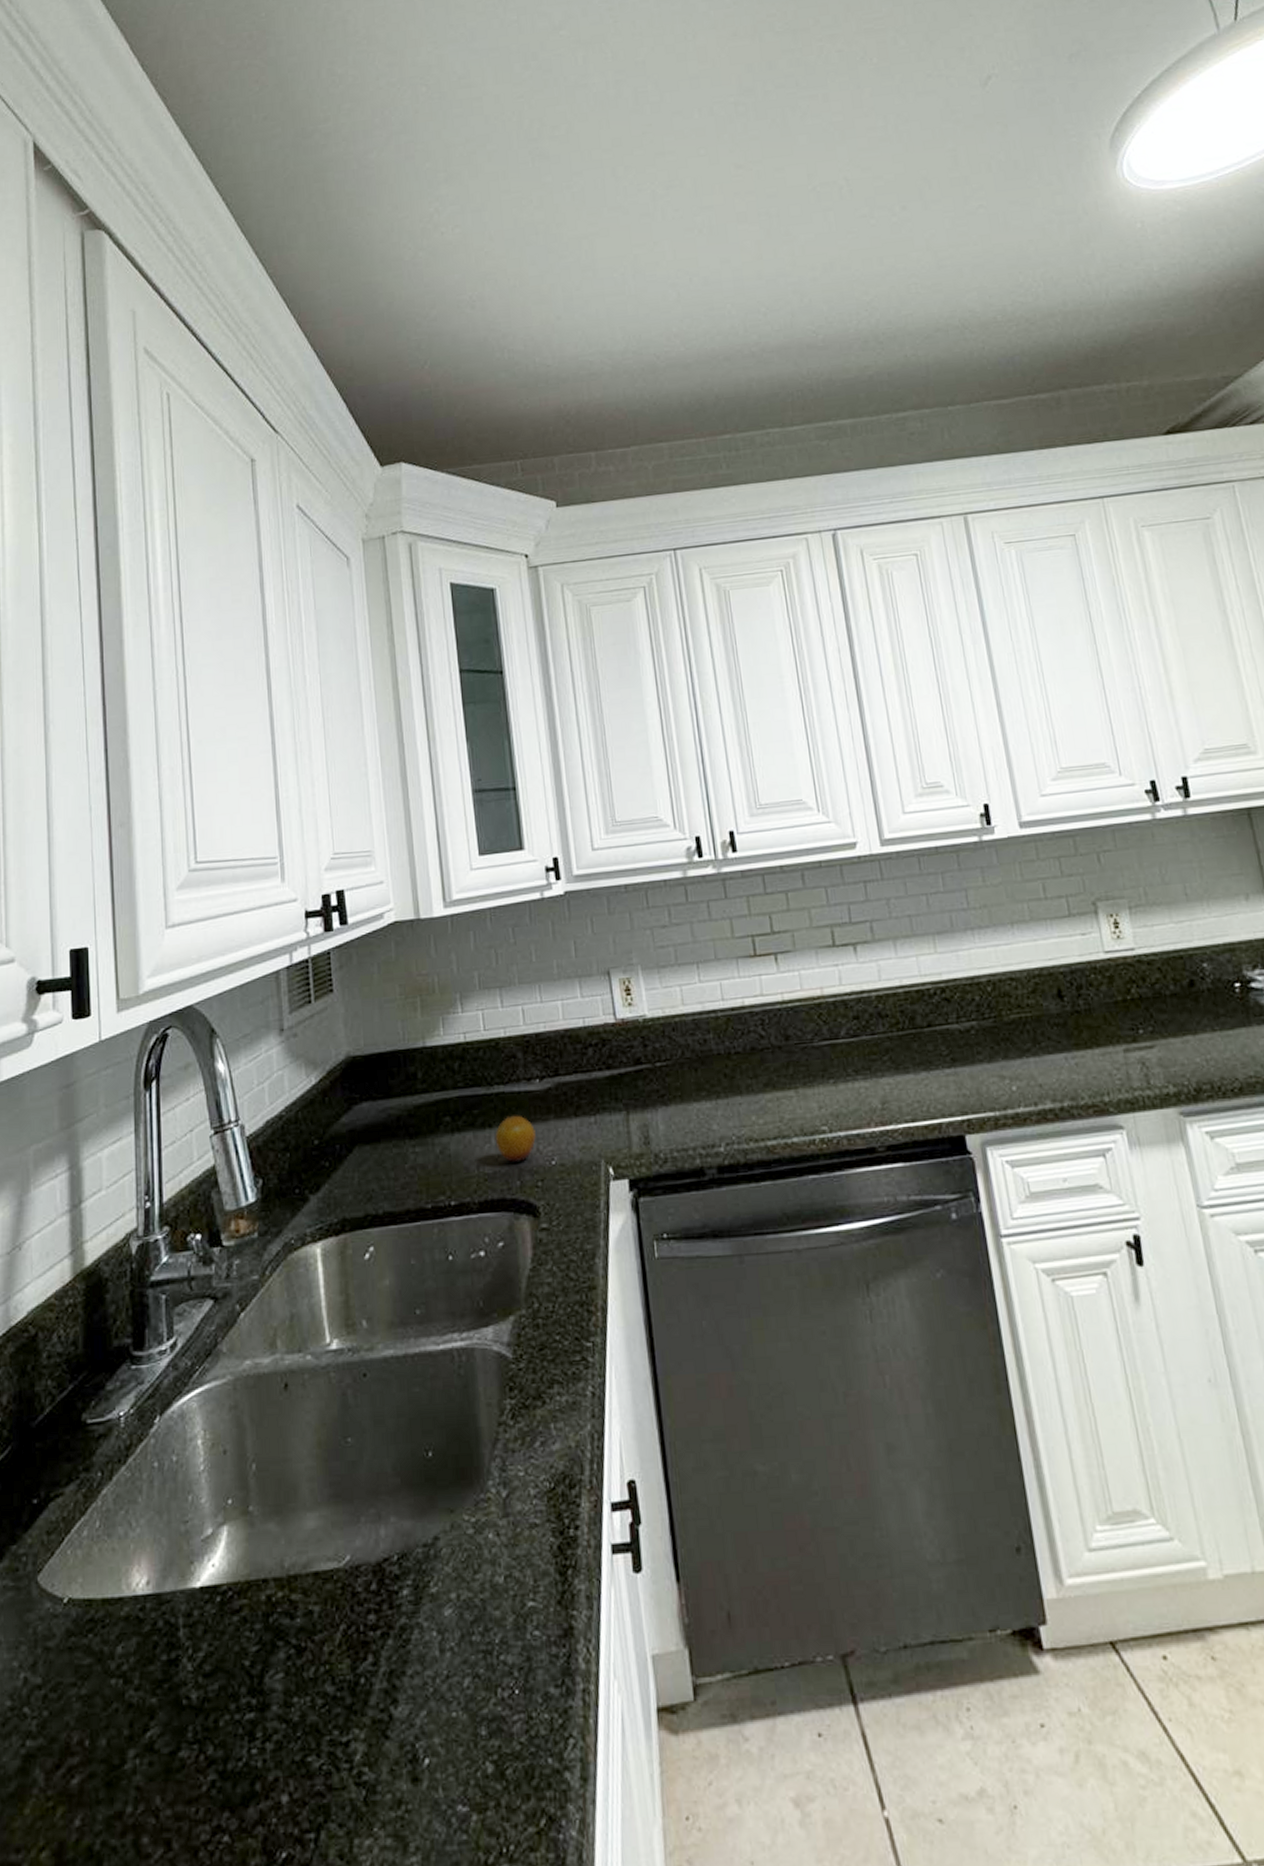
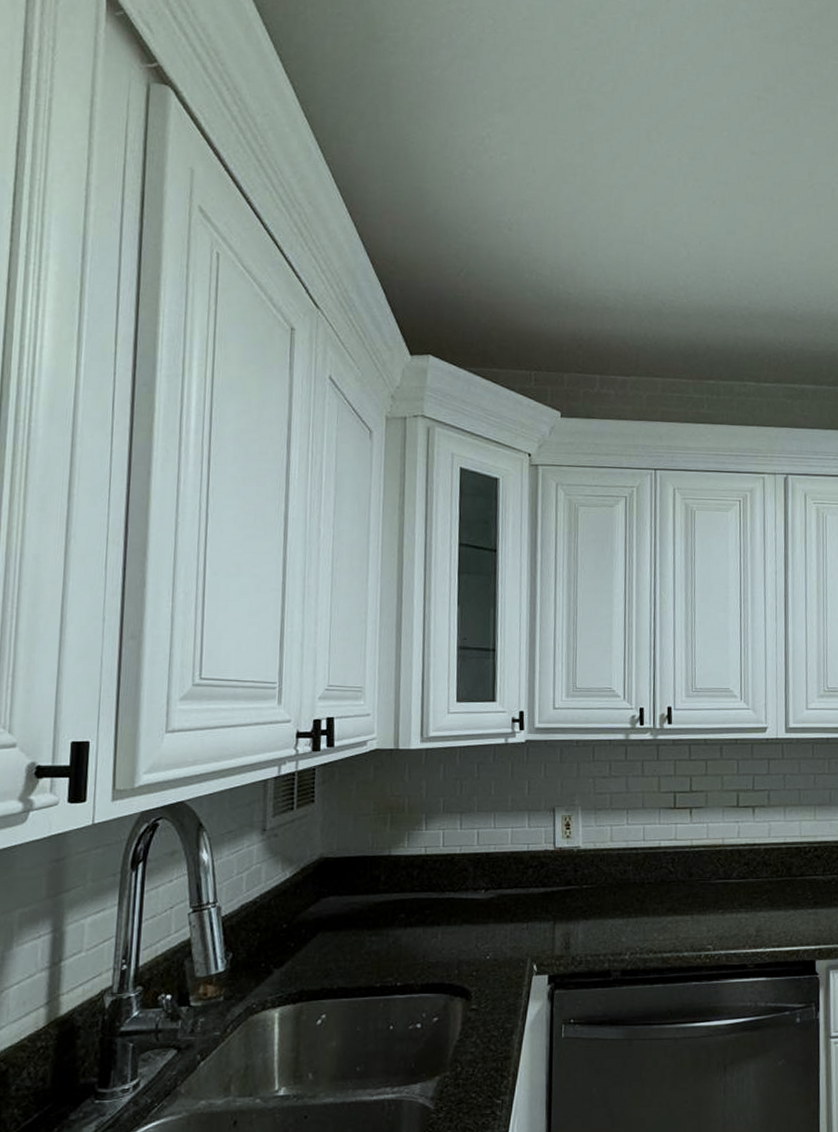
fruit: present [495,1115,536,1163] -> none [441,917,476,955]

